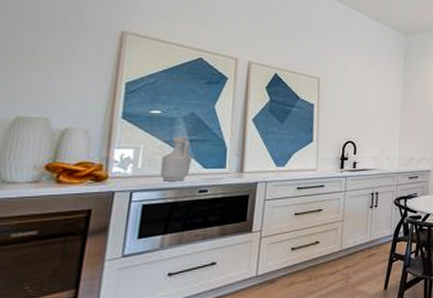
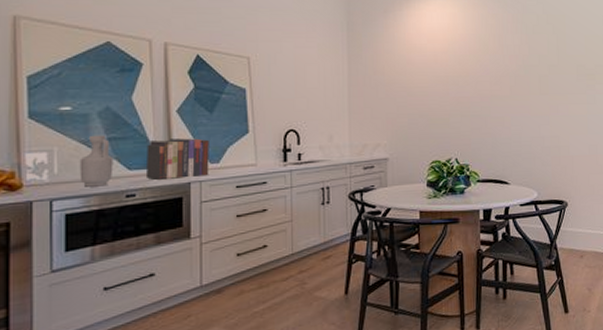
books: none [218,143,278,178] -> present [145,138,209,180]

